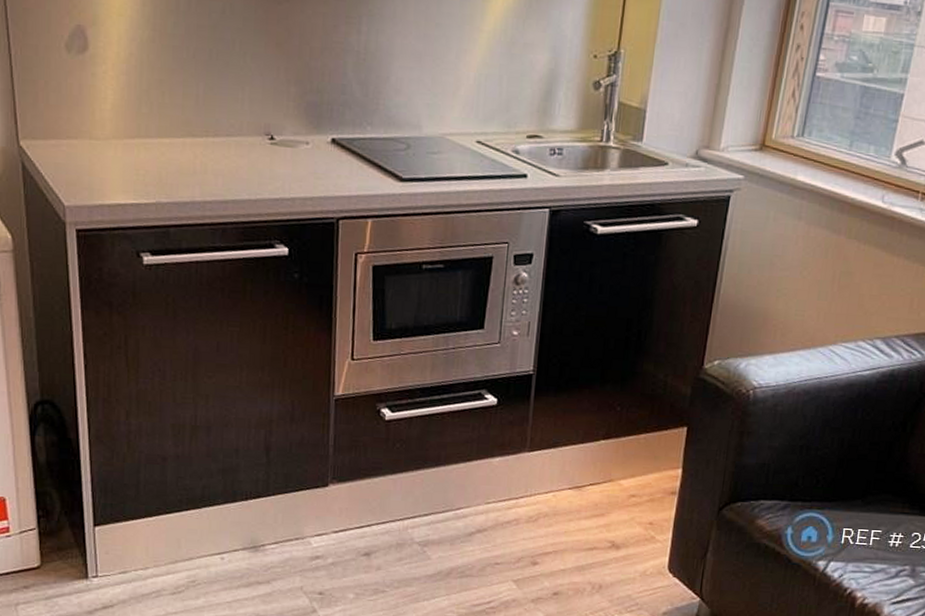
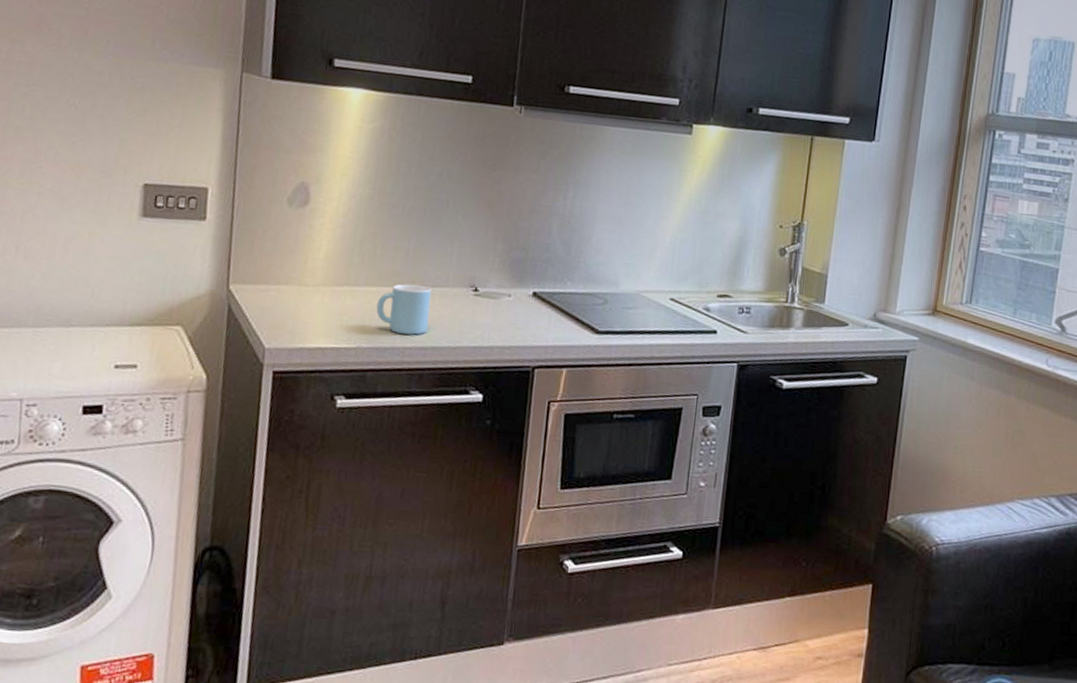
mug: none [171,134,227,188] -> present [376,284,432,335]

